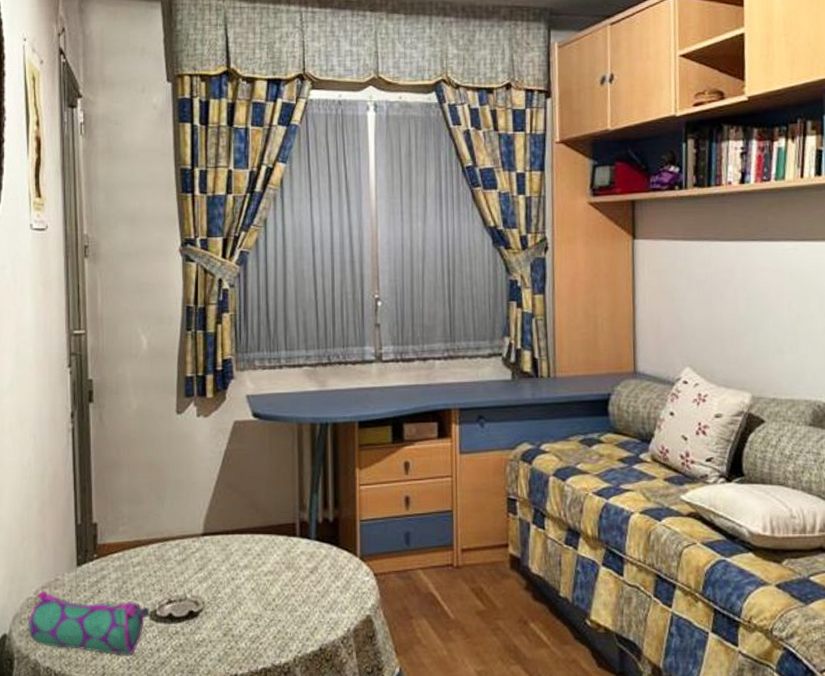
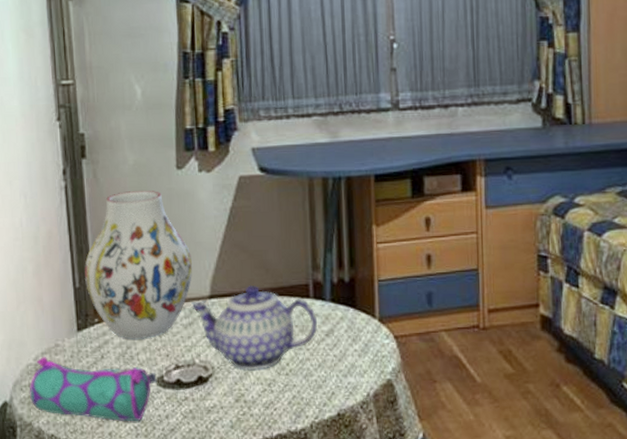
vase: none [87,433,187,575] -> present [84,191,192,339]
teapot: none [185,523,302,606] -> present [191,284,317,371]

